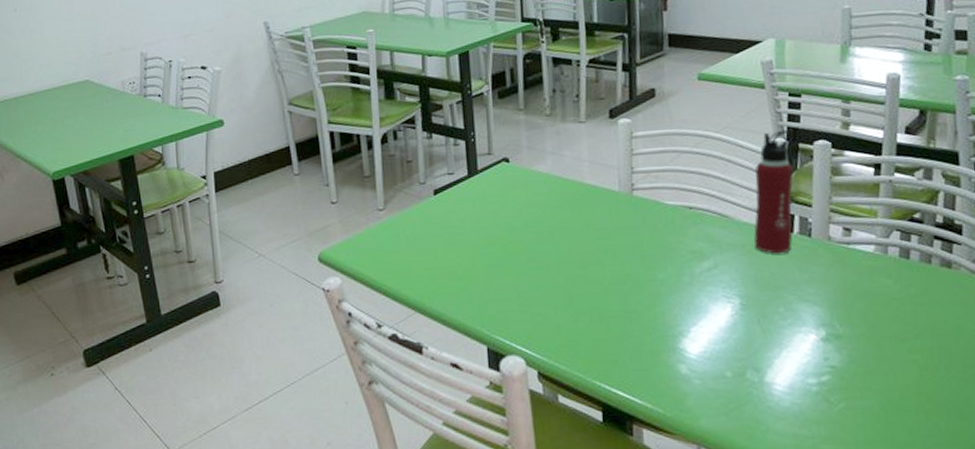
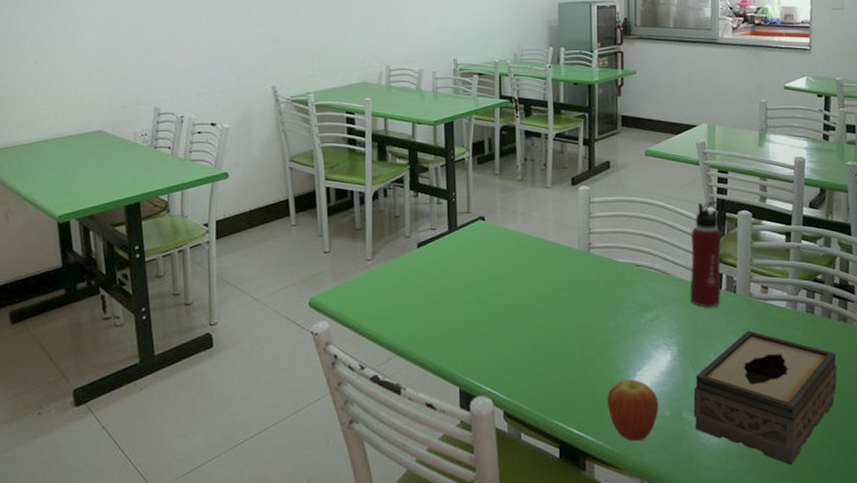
fruit: none [656,336,718,405] -> present [607,380,659,442]
tissue box: none [759,279,939,432] -> present [693,330,838,466]

